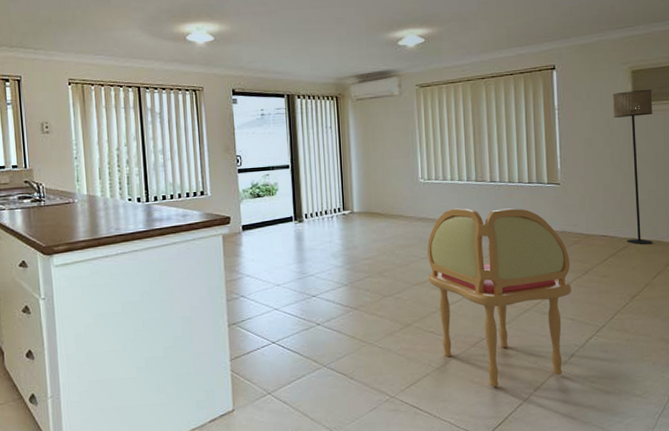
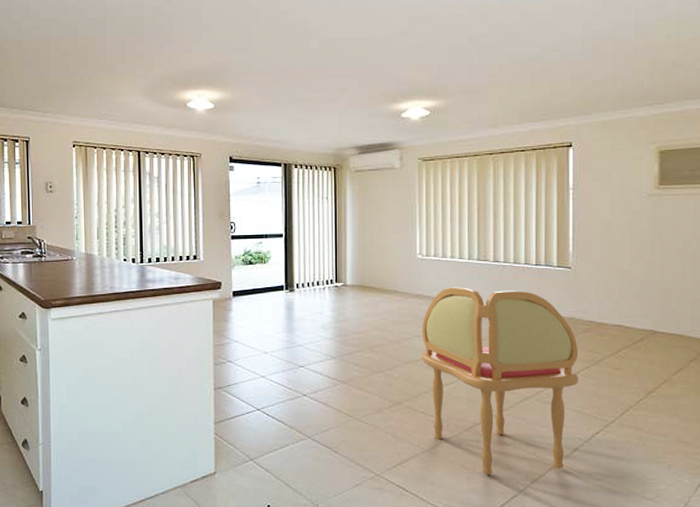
floor lamp: present [612,90,653,245] -> none [635,172,682,337]

